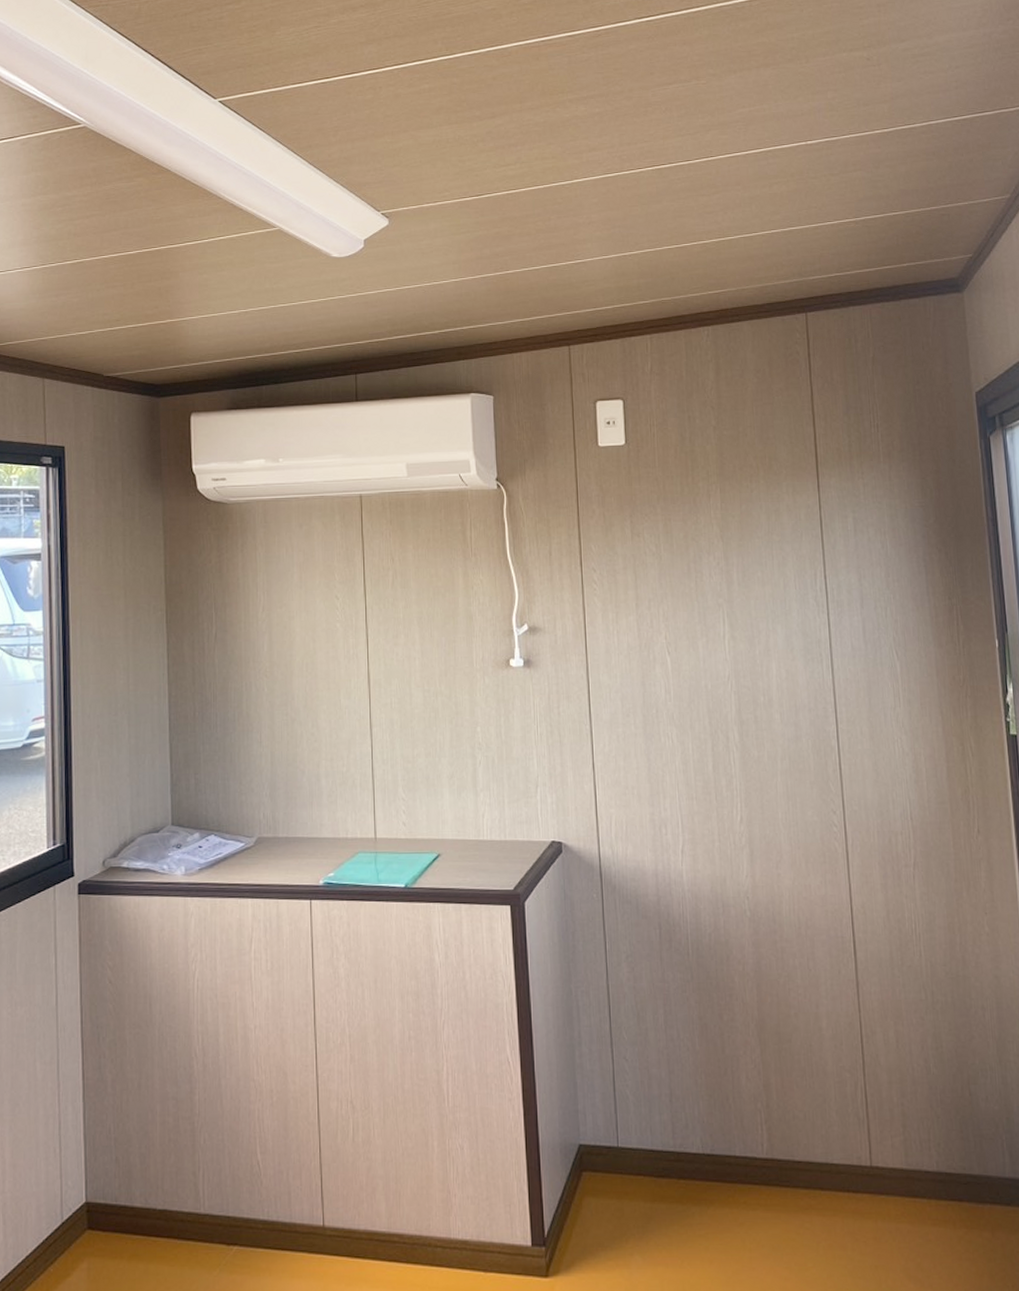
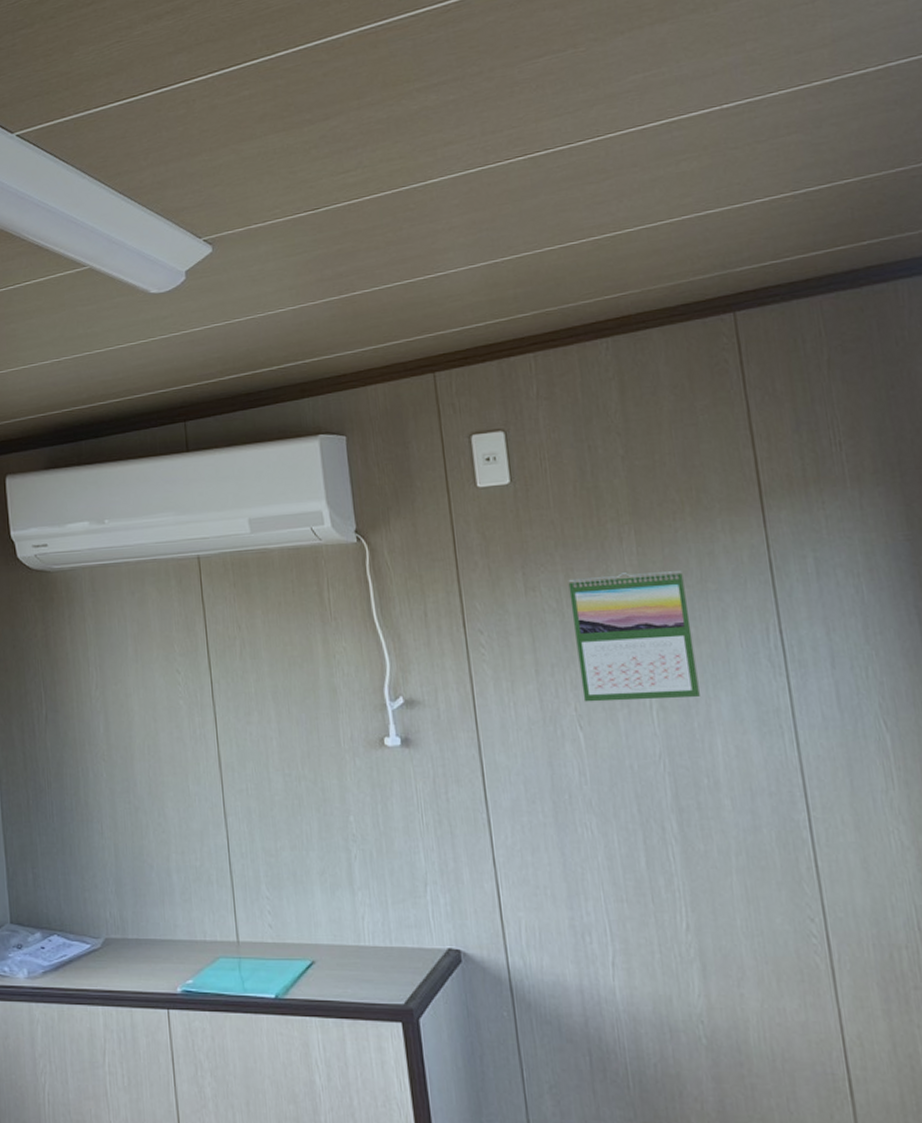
calendar: none [666,523,762,632] -> present [568,570,700,702]

